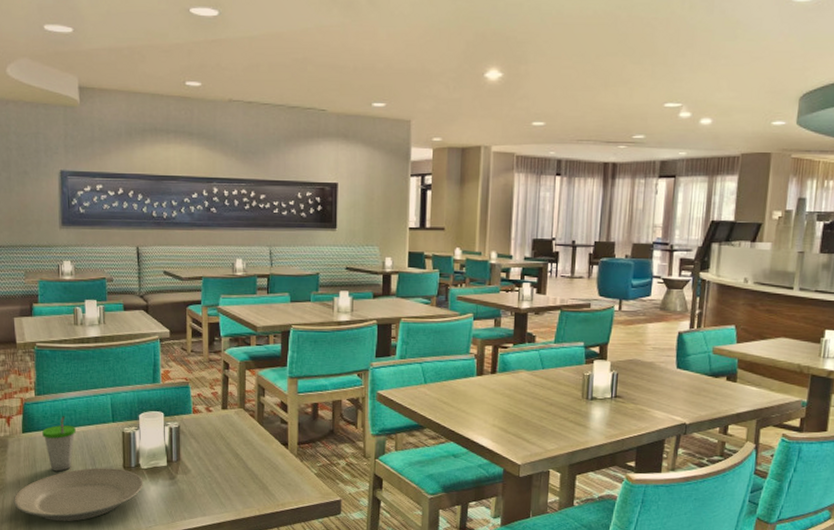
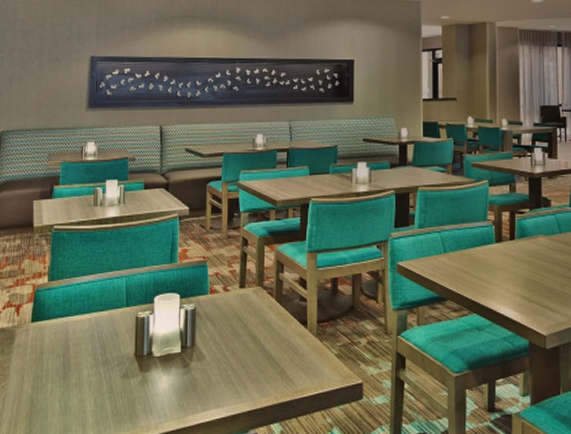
plate: present [13,467,143,522] -> none [14,357,155,421]
cup: present [42,415,76,472] -> none [52,301,88,364]

